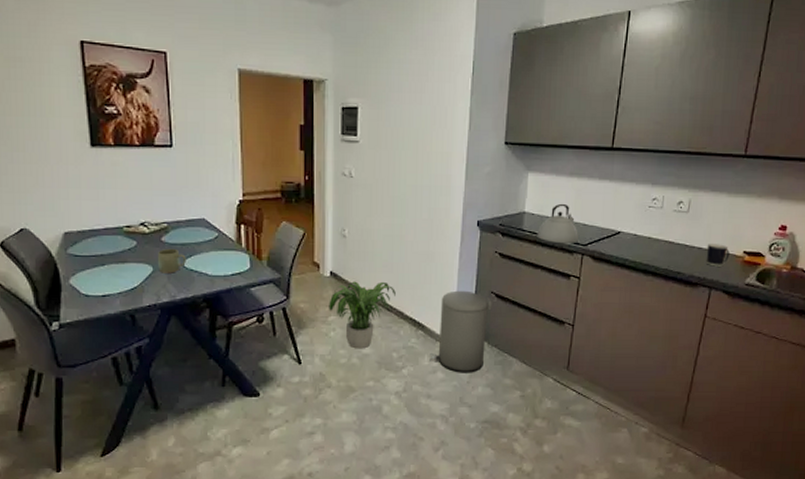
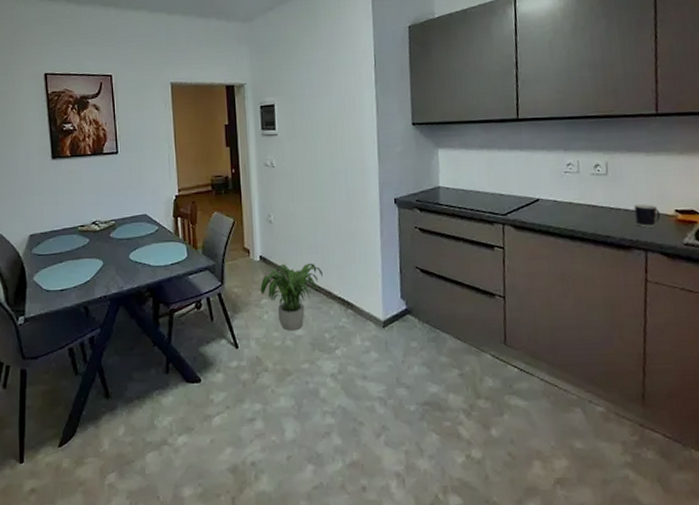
mug: present [157,248,186,273] -> none [106,243,131,267]
pedal bin: present [430,290,492,373] -> none [361,267,419,352]
kettle: present [537,203,578,244] -> none [454,175,497,216]

